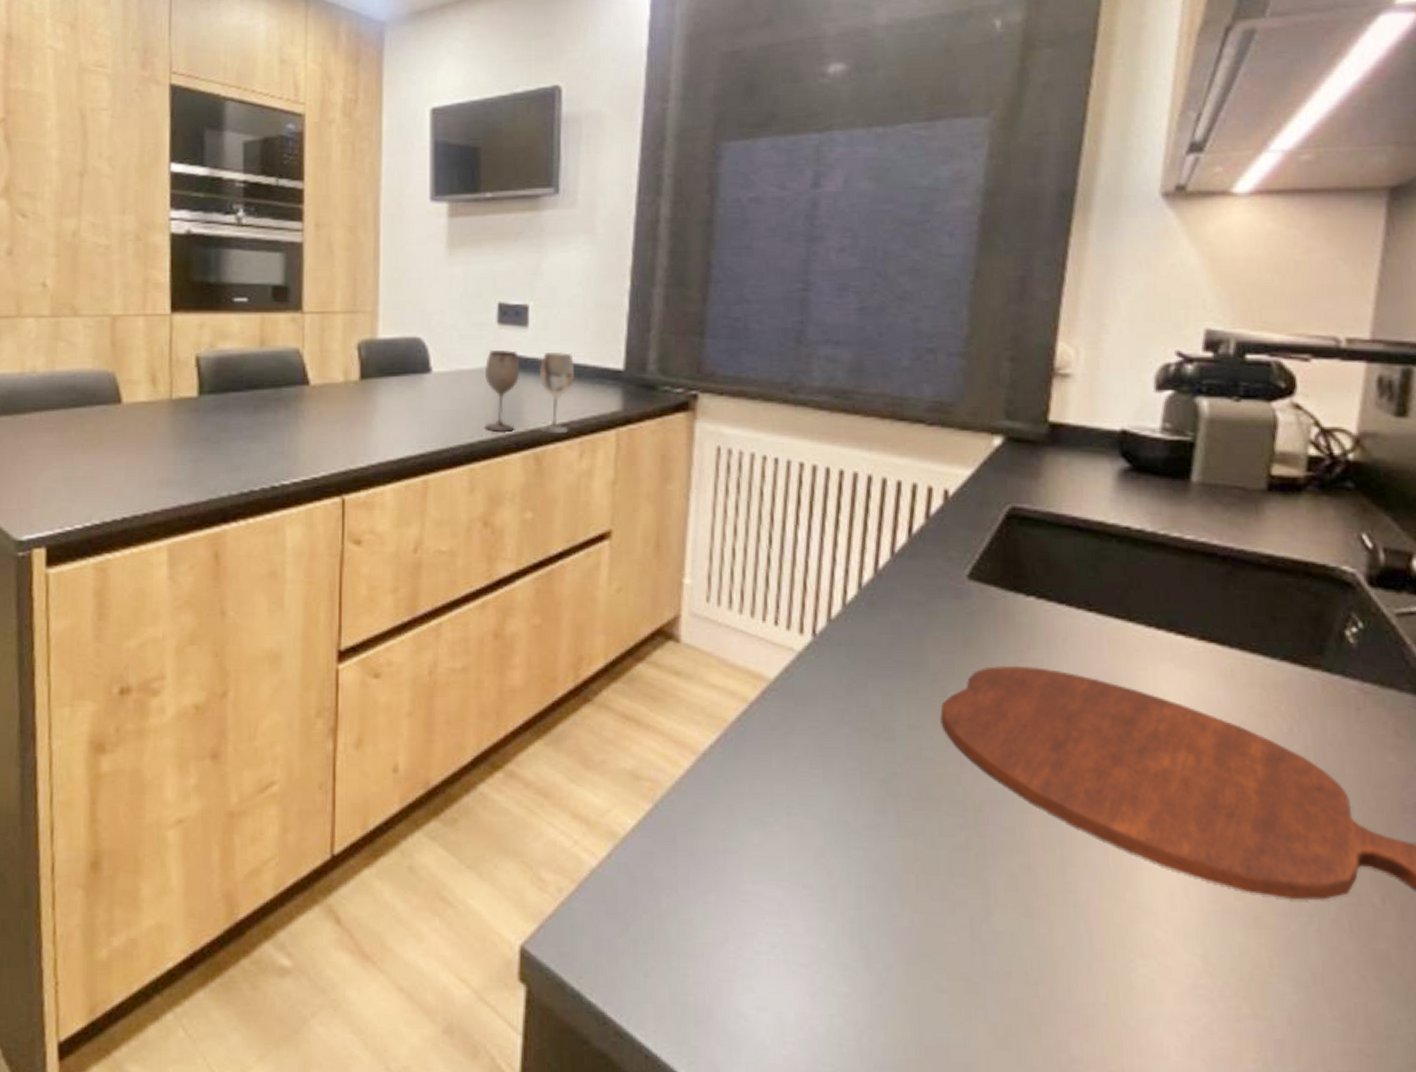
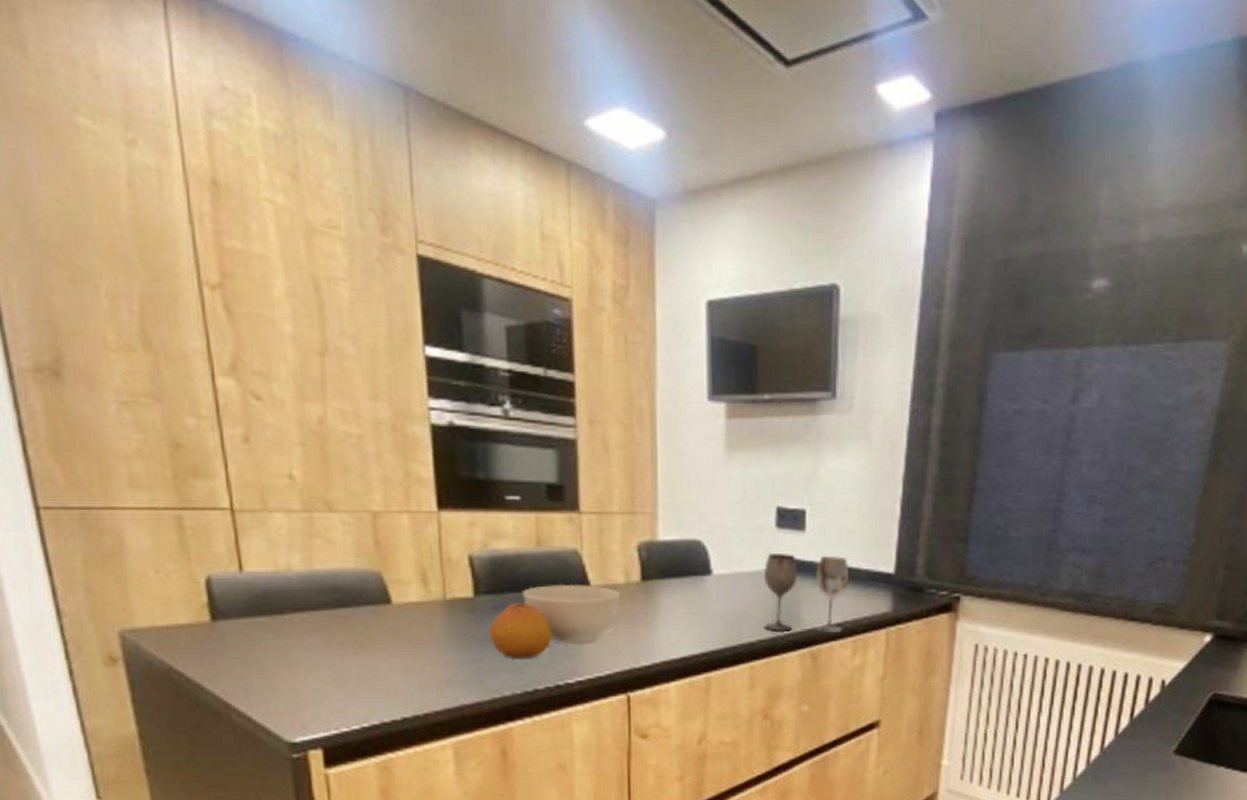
fruit: none [210,401,270,459] -> present [489,601,552,659]
bowl: none [244,383,339,445] -> present [522,584,621,645]

